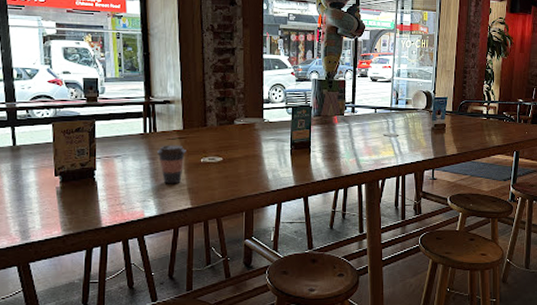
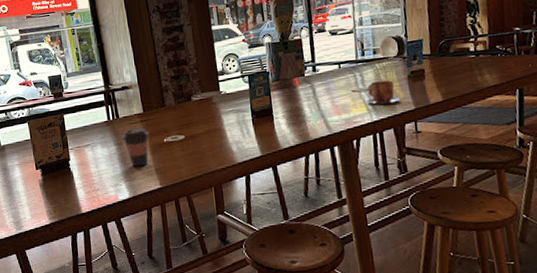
mug: none [395,129,423,151] -> present [366,80,401,105]

